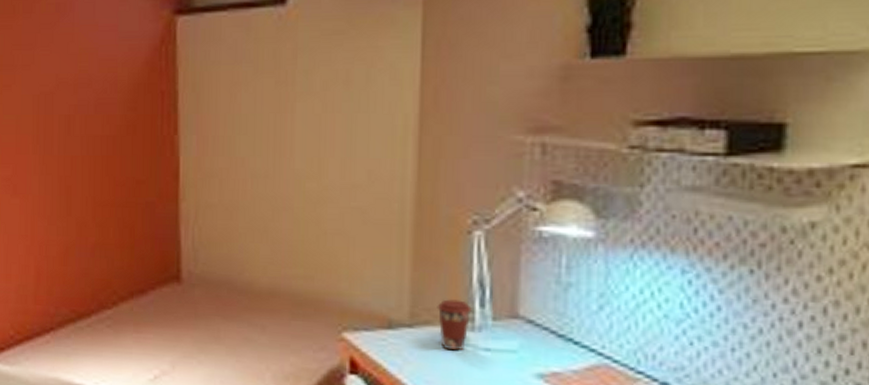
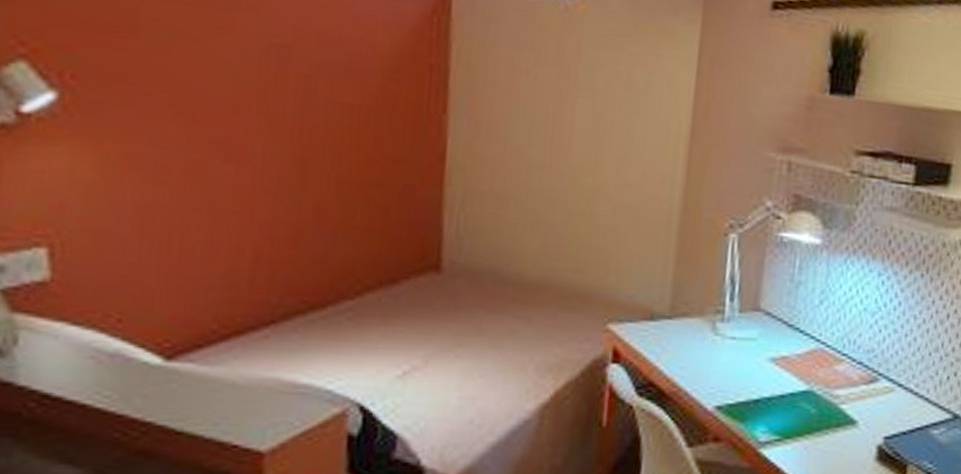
coffee cup: present [437,299,472,351] -> none [694,293,723,340]

